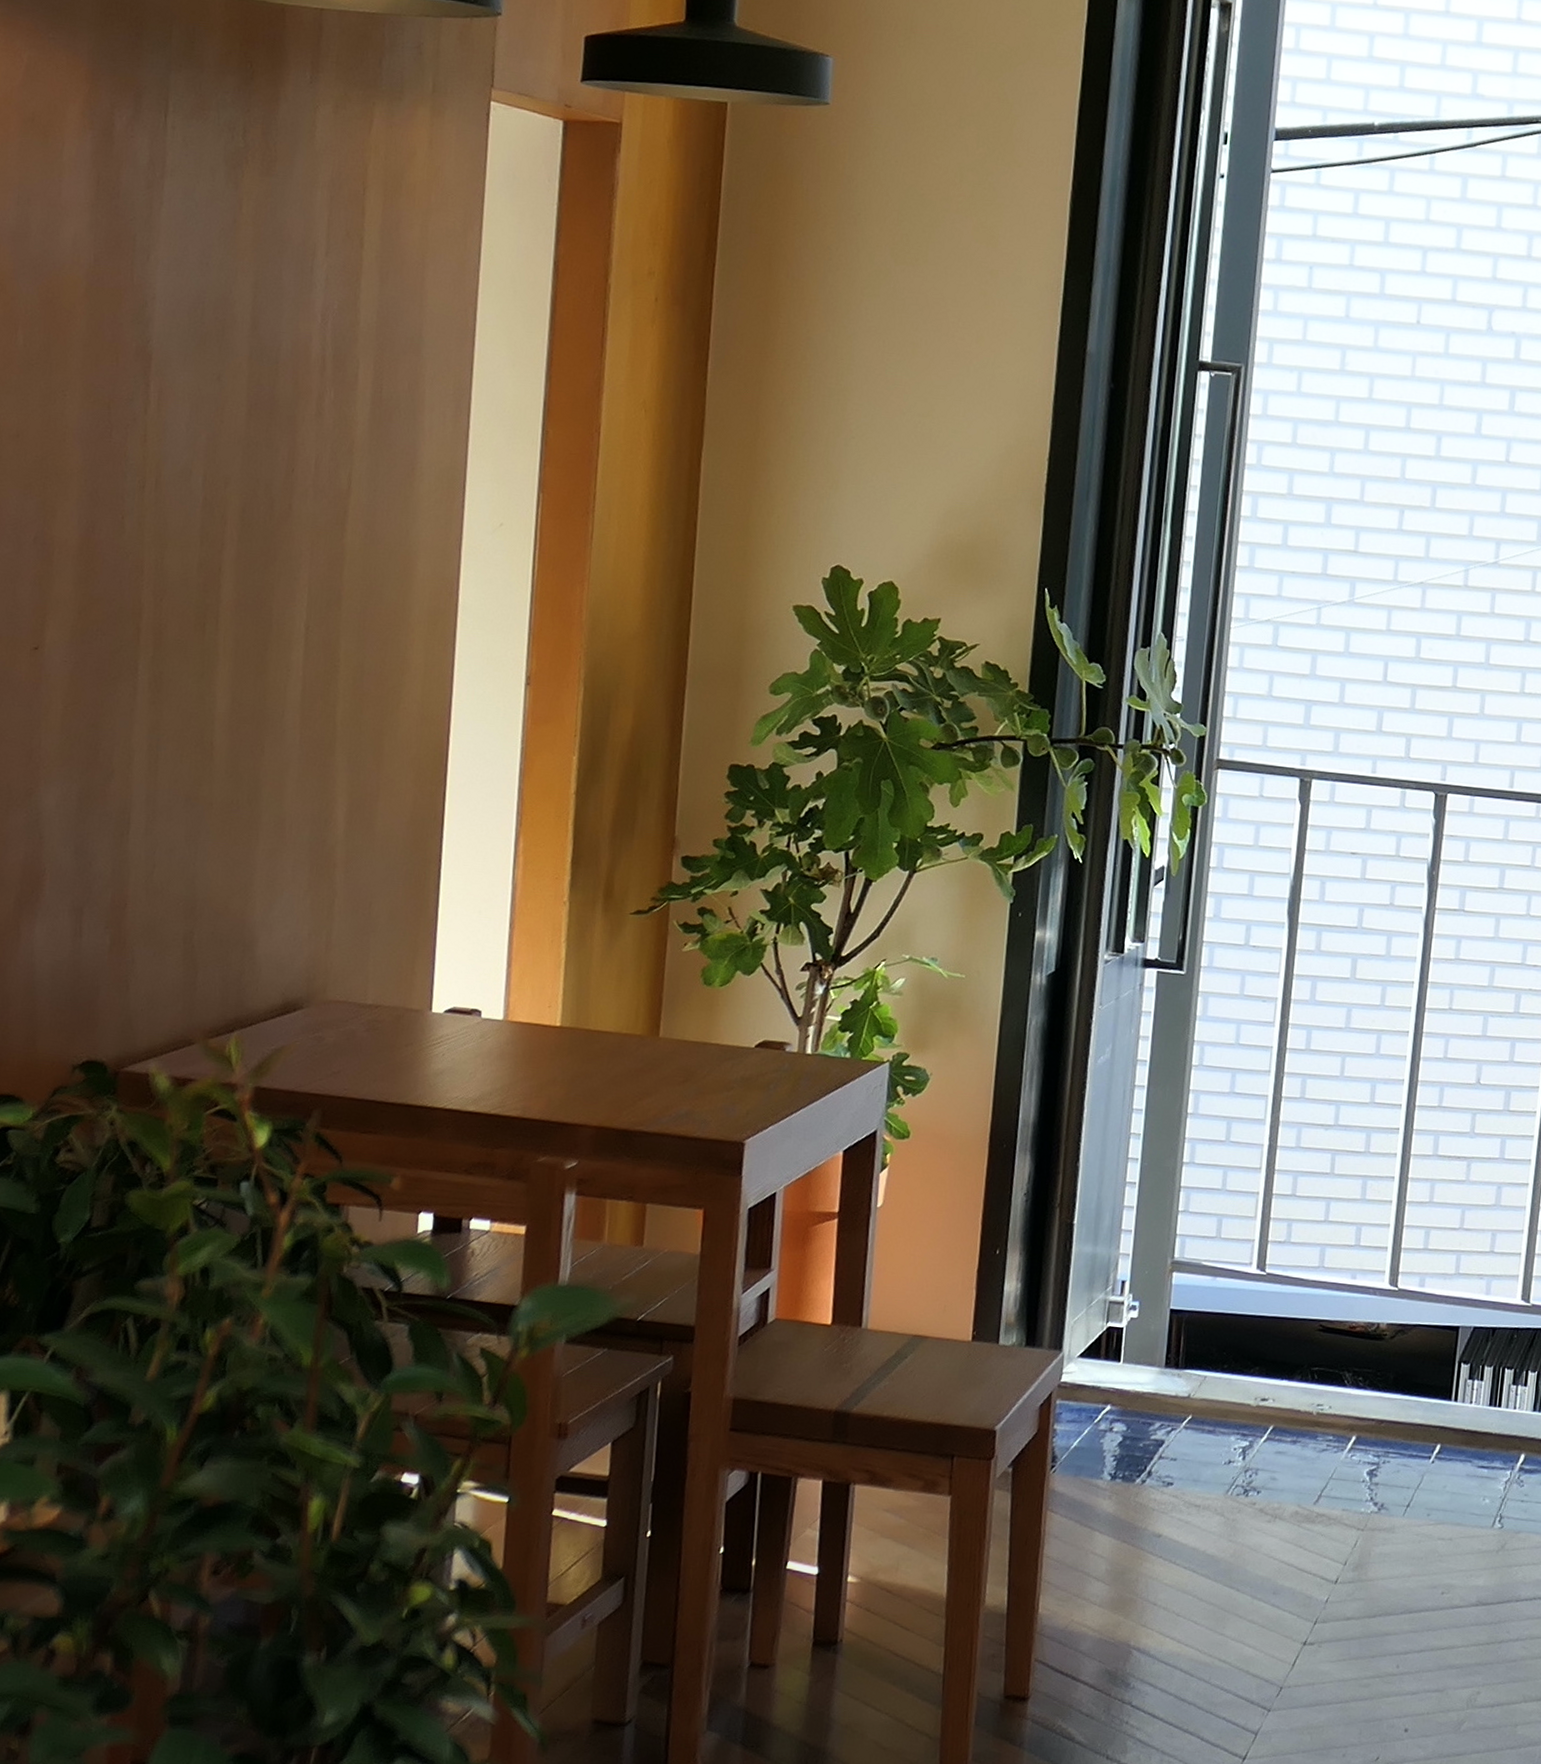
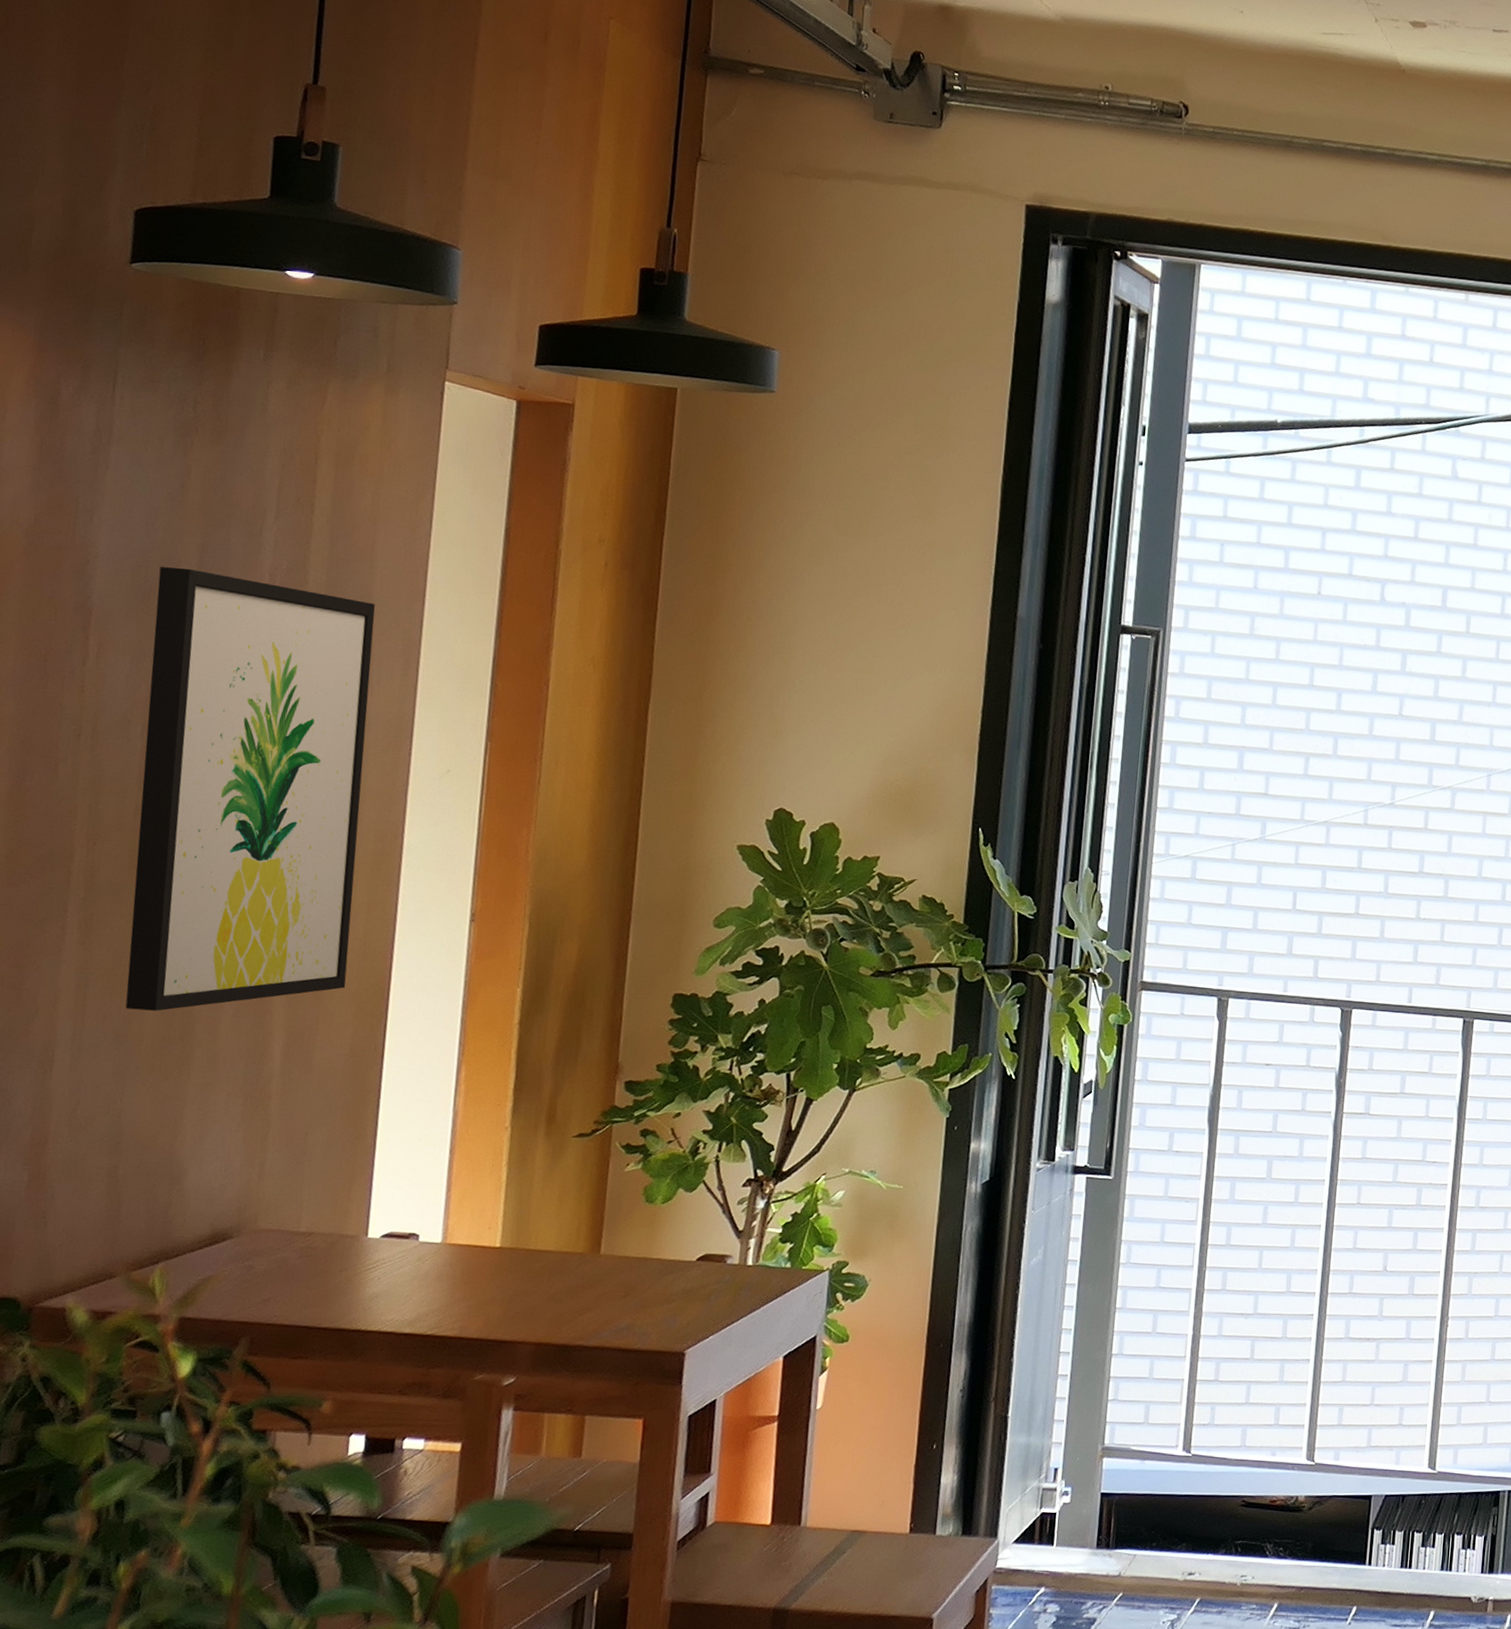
wall art: none [195,308,426,774] -> present [125,567,375,1011]

